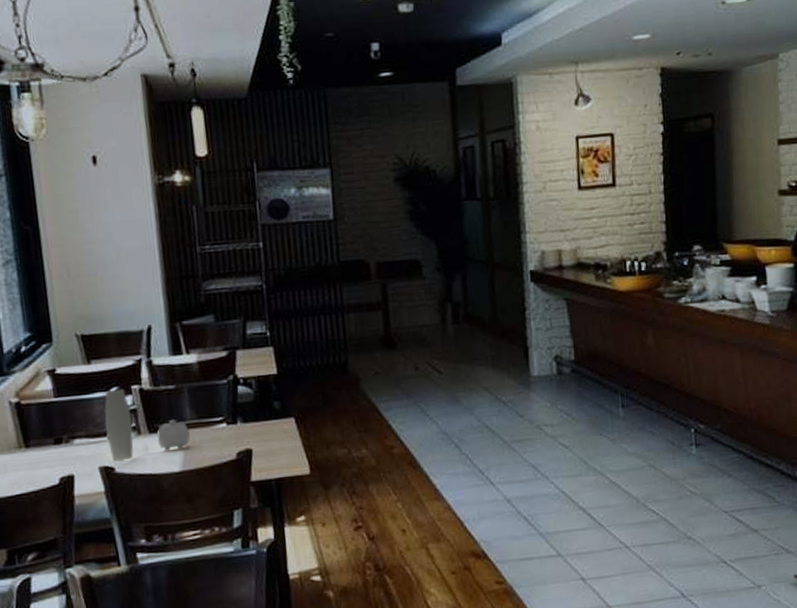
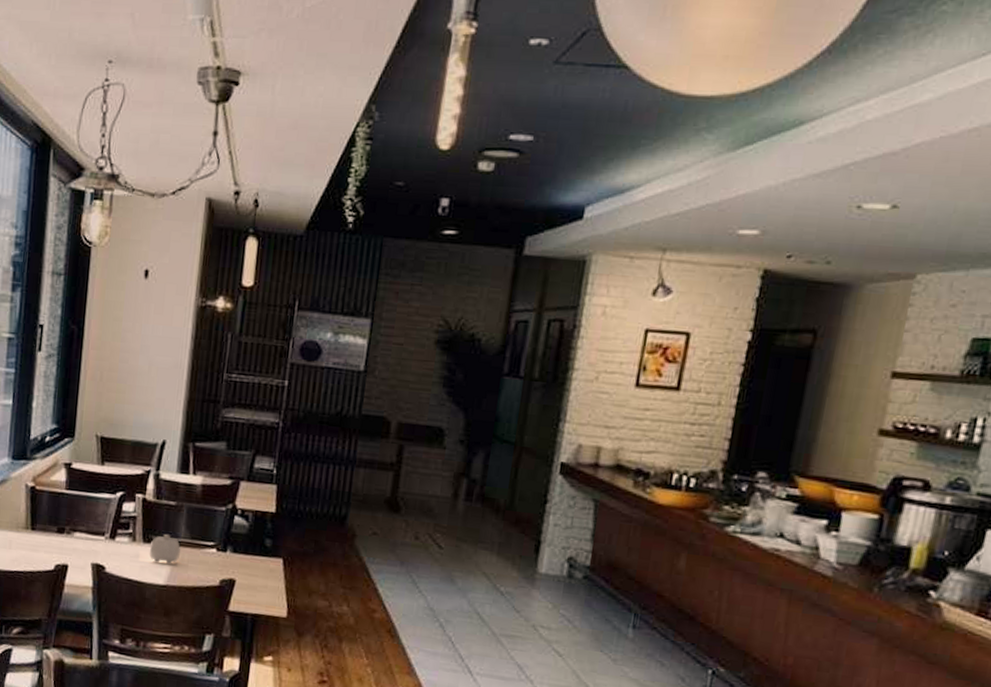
vase: present [104,389,134,462] -> none [104,493,131,563]

